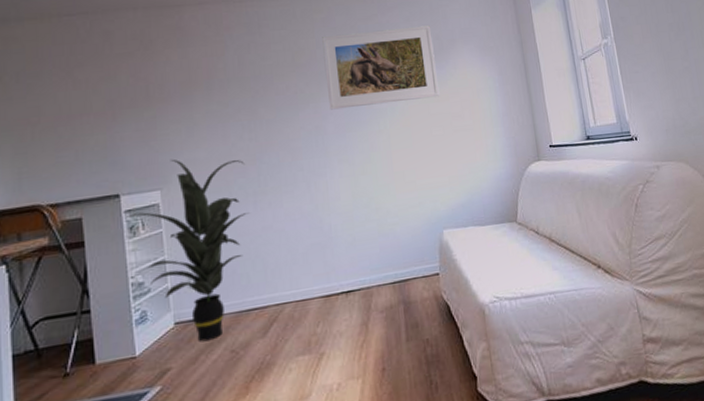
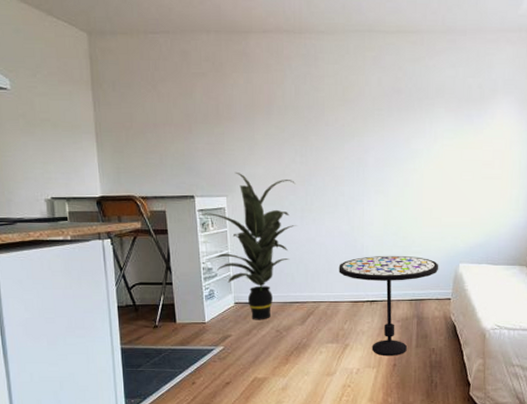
side table: none [303,229,421,361] -> present [339,255,439,357]
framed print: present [322,25,440,110] -> none [371,73,475,145]

